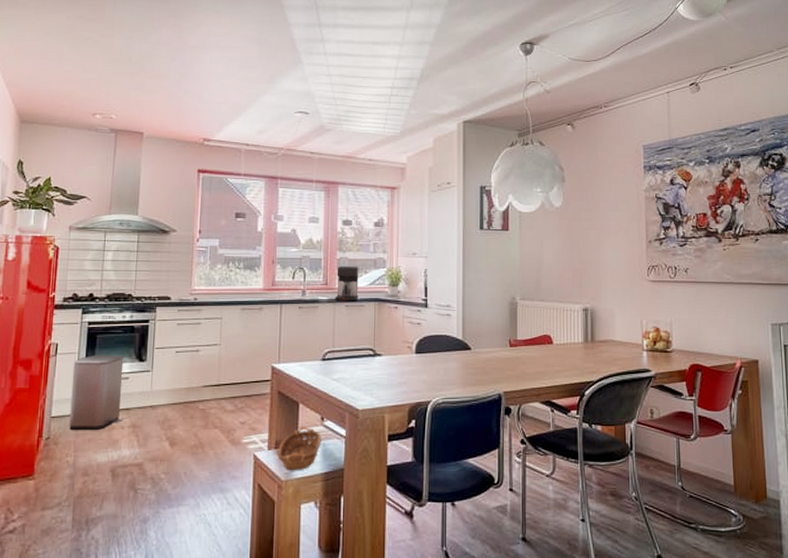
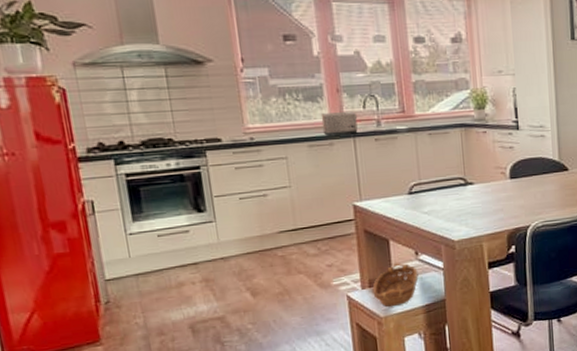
pedal bin: present [69,355,124,430] -> none [117,207,192,291]
toaster: none [255,281,287,301] -> present [321,112,358,136]
coffee maker: present [335,266,359,302] -> none [413,89,442,130]

